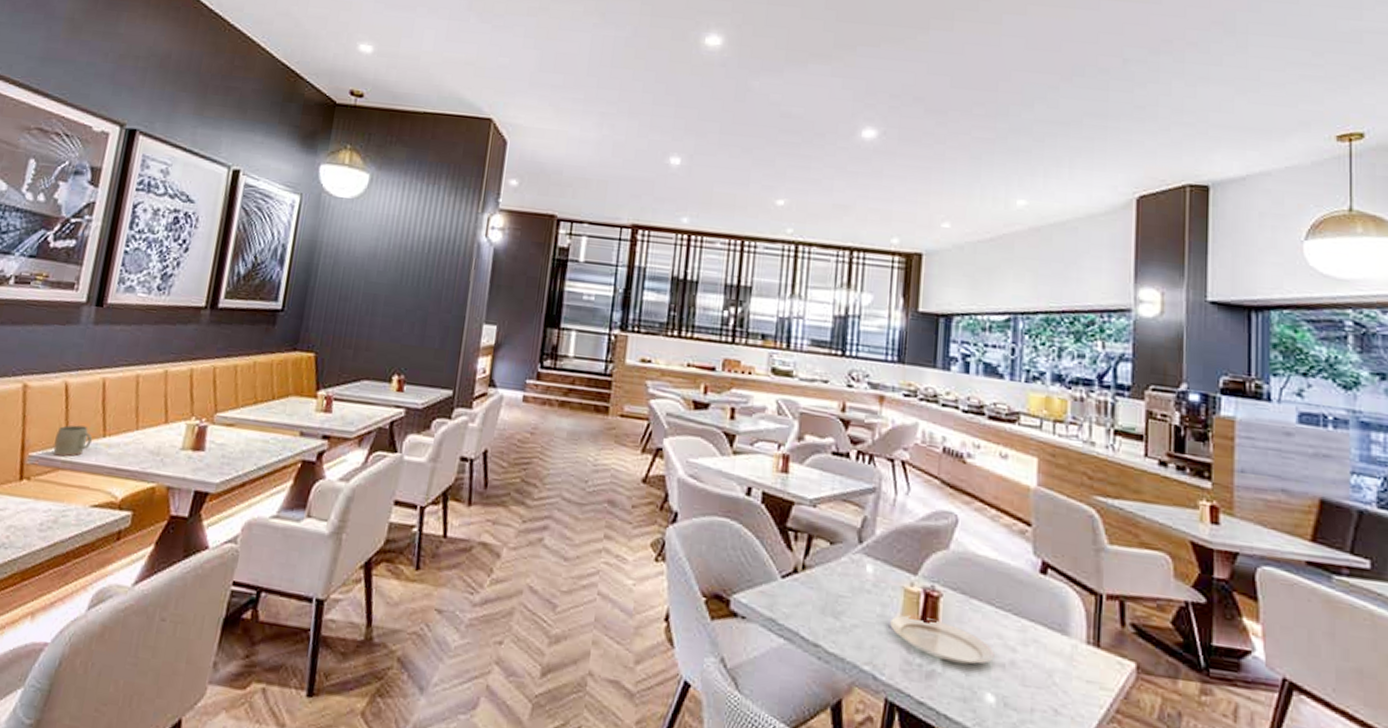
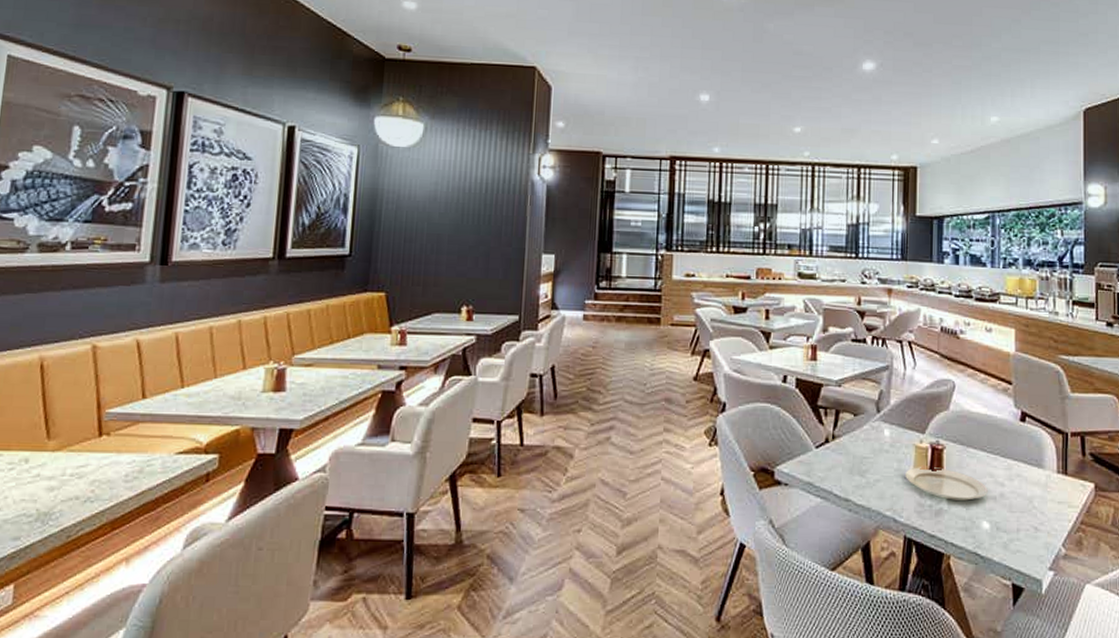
mug: present [53,425,92,457] -> none [131,379,170,410]

